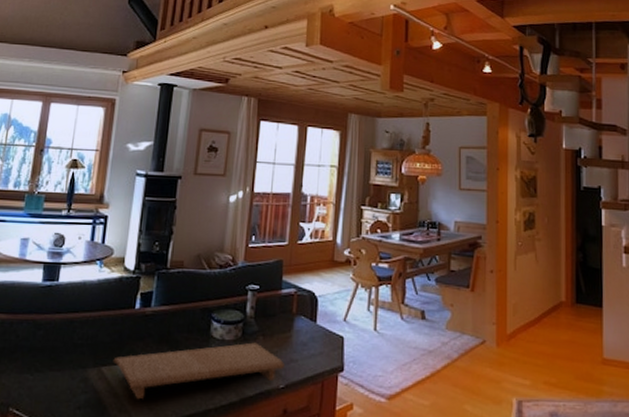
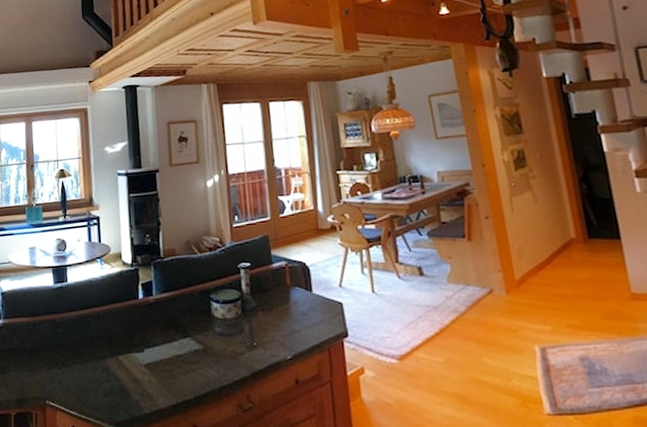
cutting board: present [113,342,284,400] -> none [128,318,289,383]

